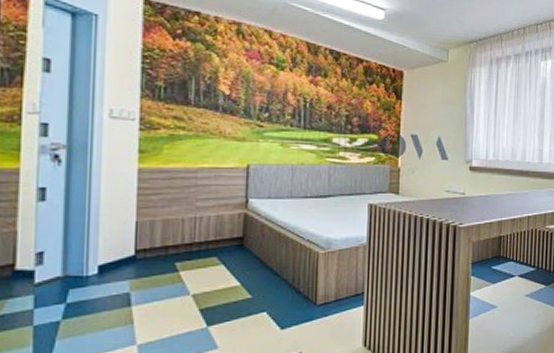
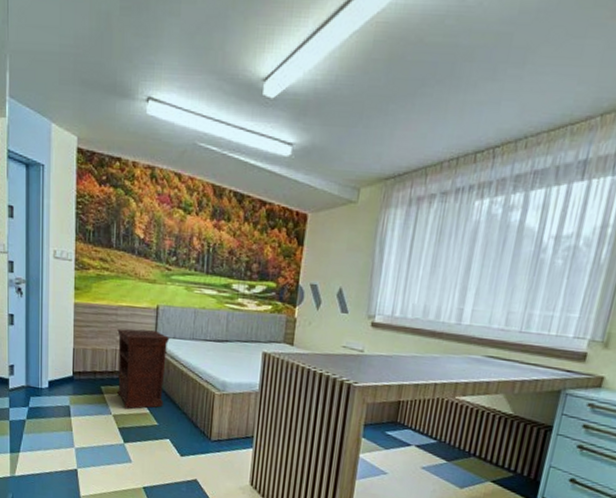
nightstand: none [197,191,264,285] -> present [117,328,170,410]

